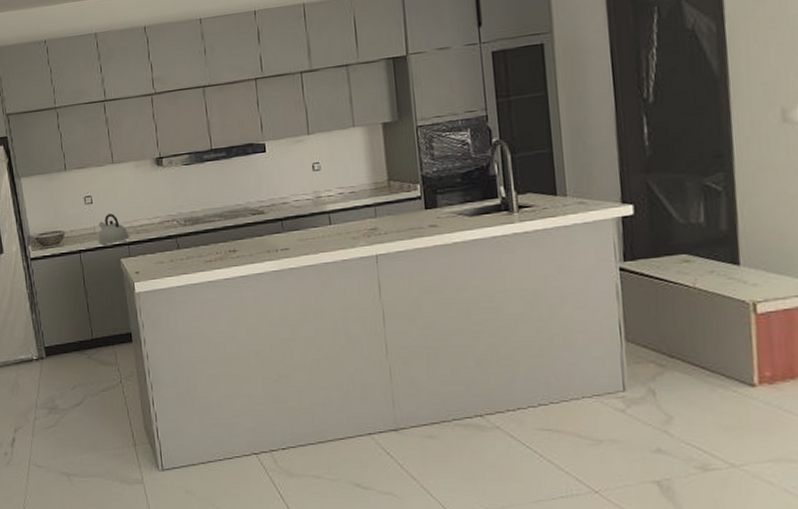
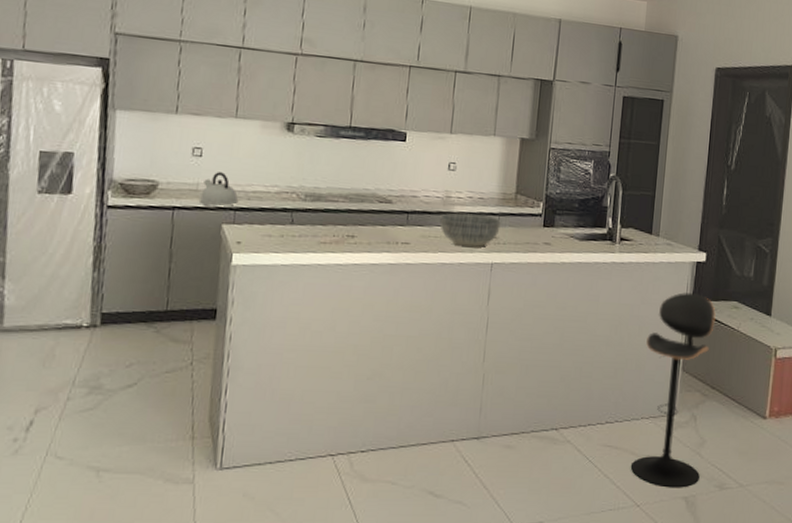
bowl: none [313,208,379,243] -> present [439,213,502,247]
bar stool: none [572,252,674,472] -> present [631,292,716,488]

